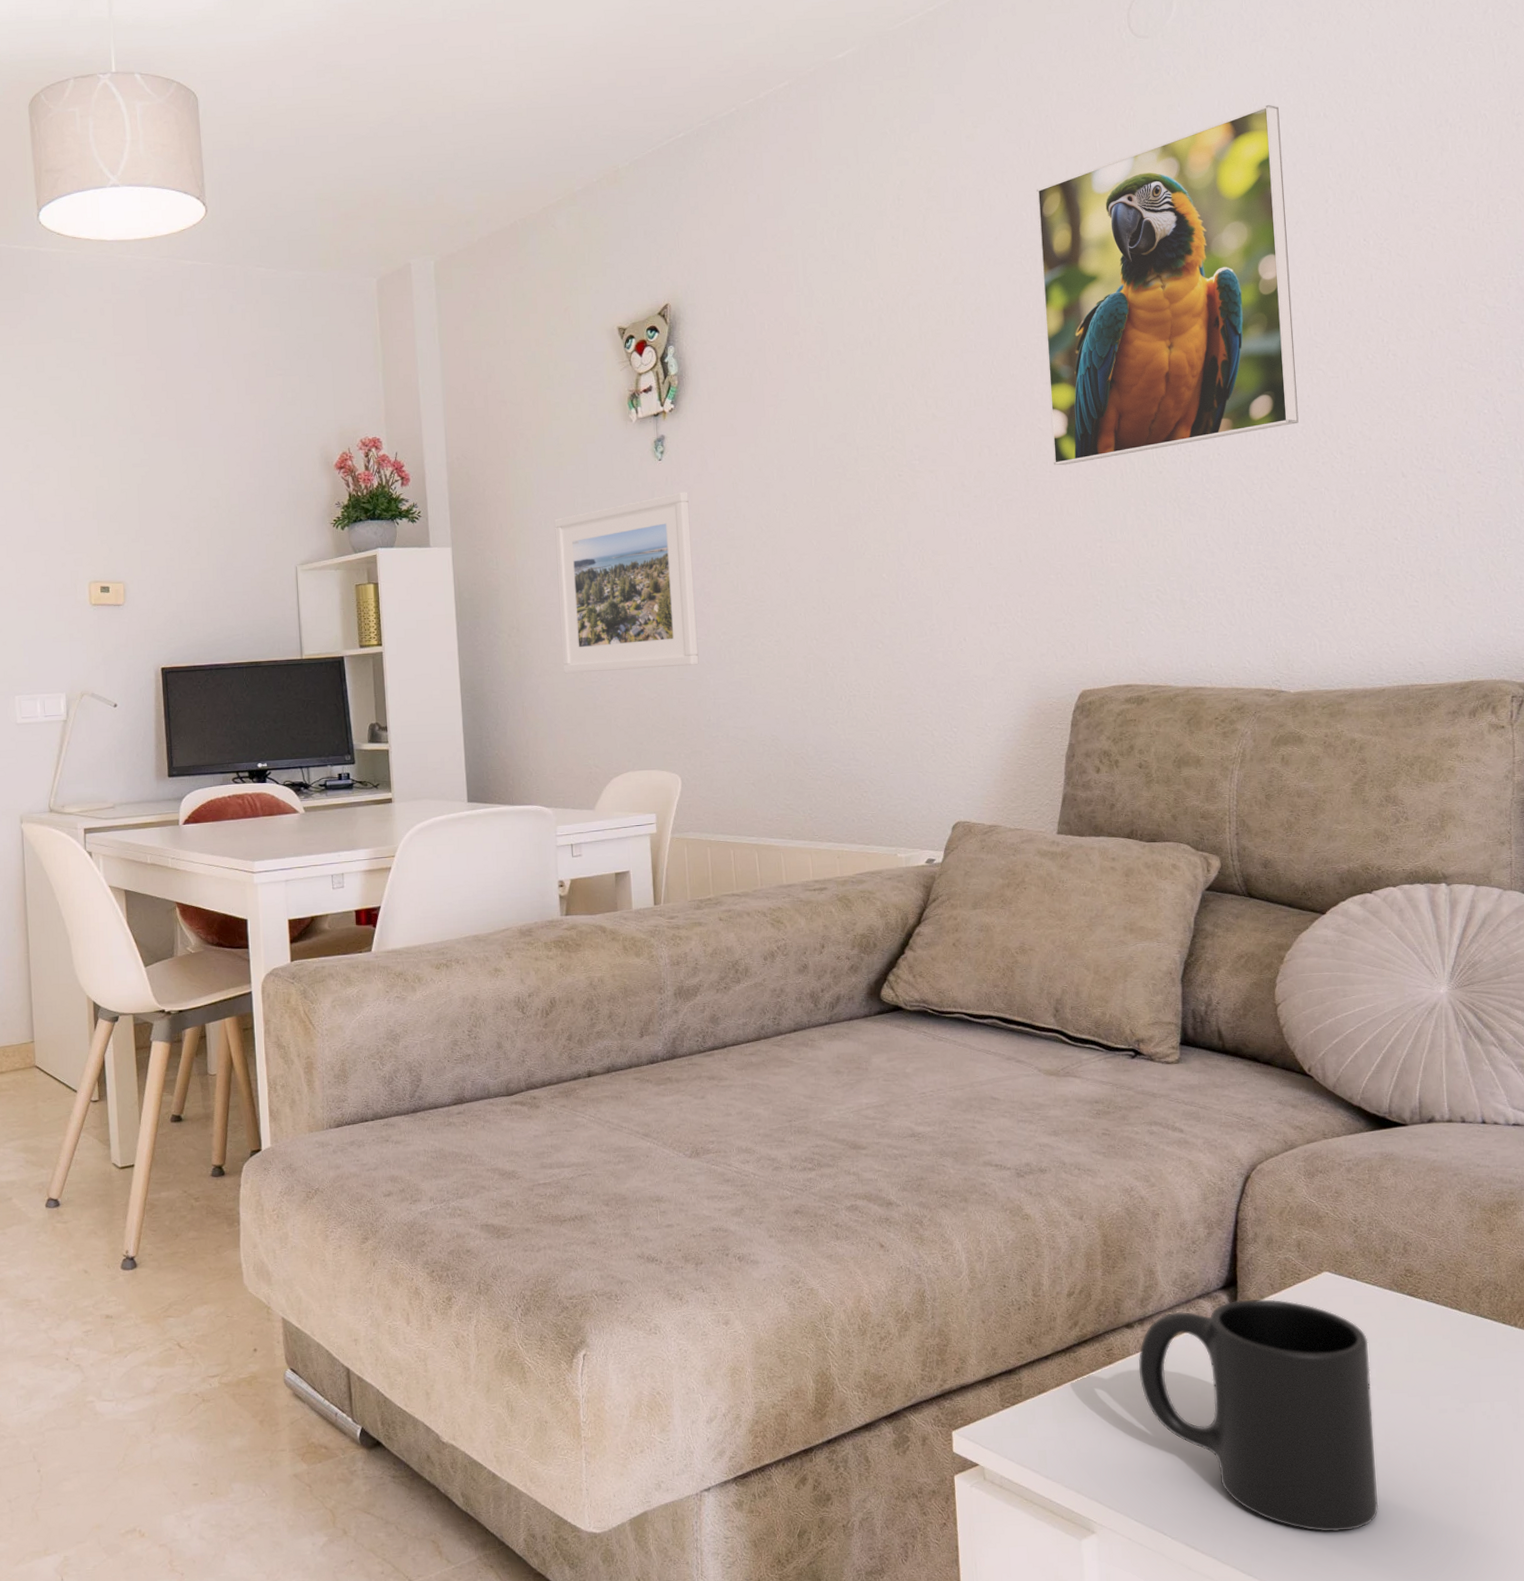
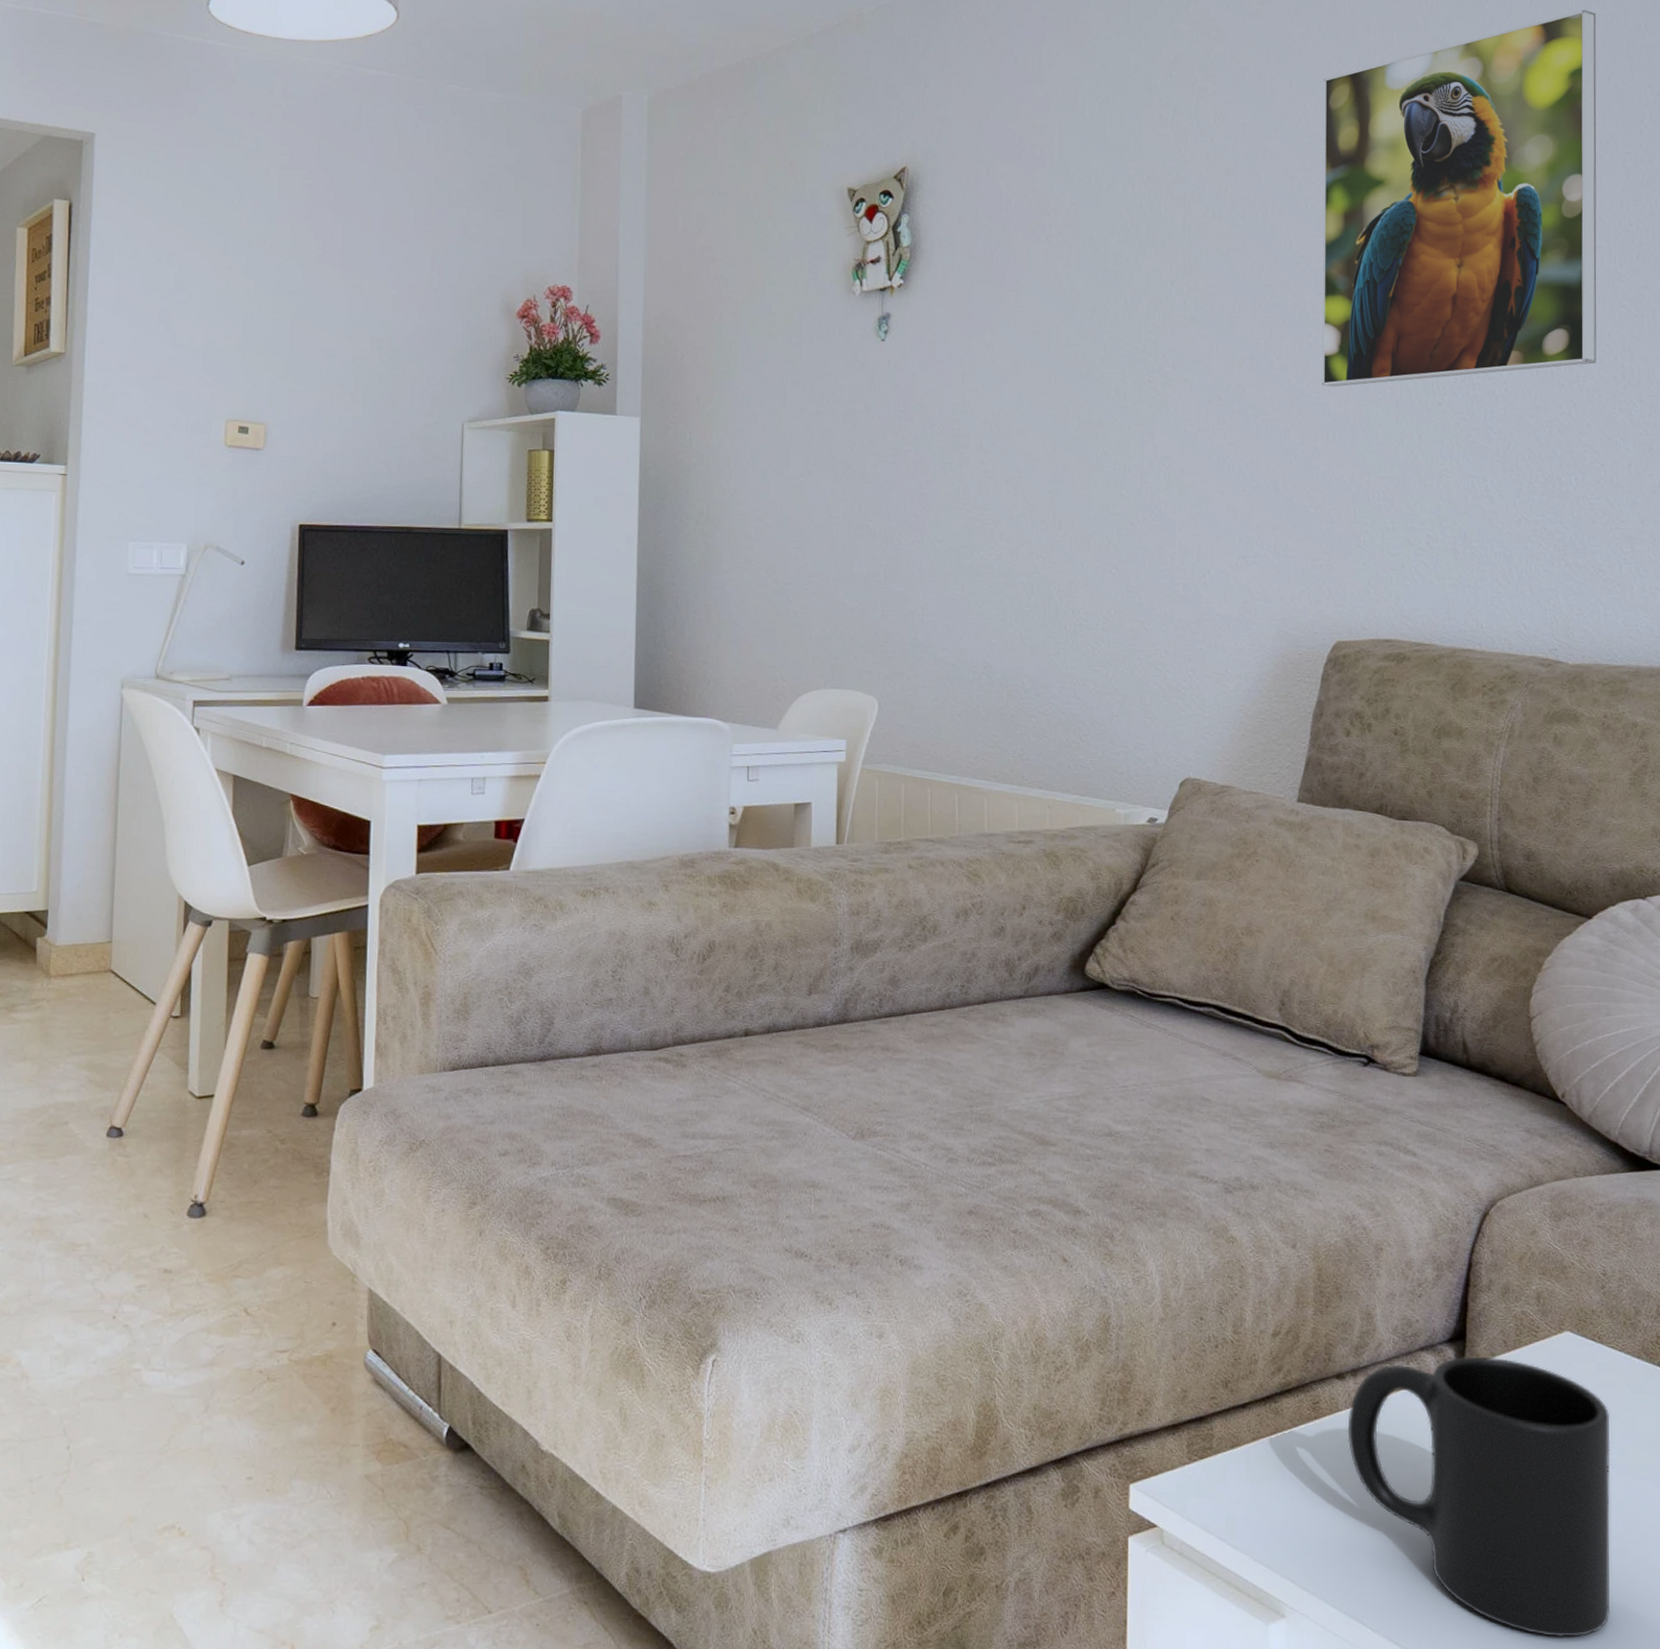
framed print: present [554,492,699,674] -> none [755,378,912,575]

